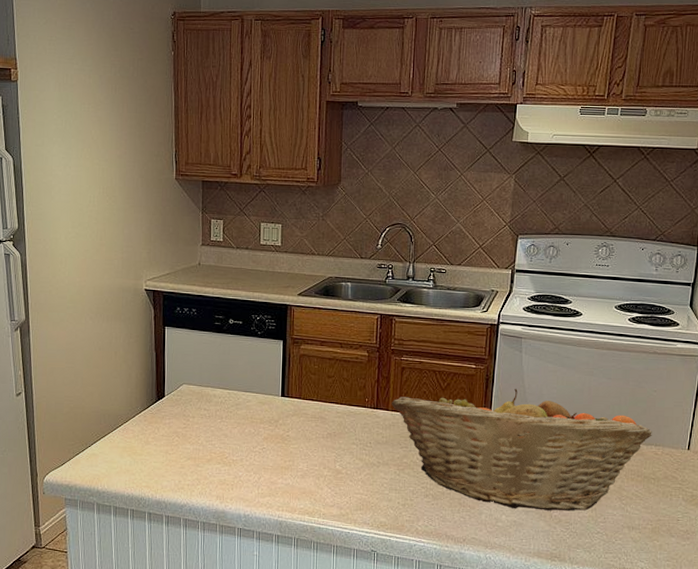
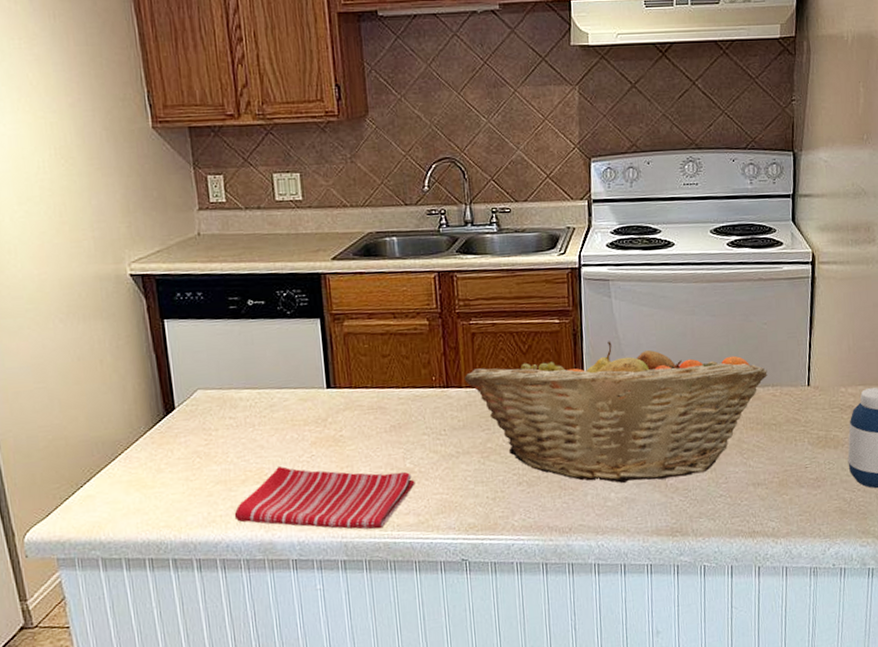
dish towel: none [198,453,342,515] -> present [234,466,415,530]

